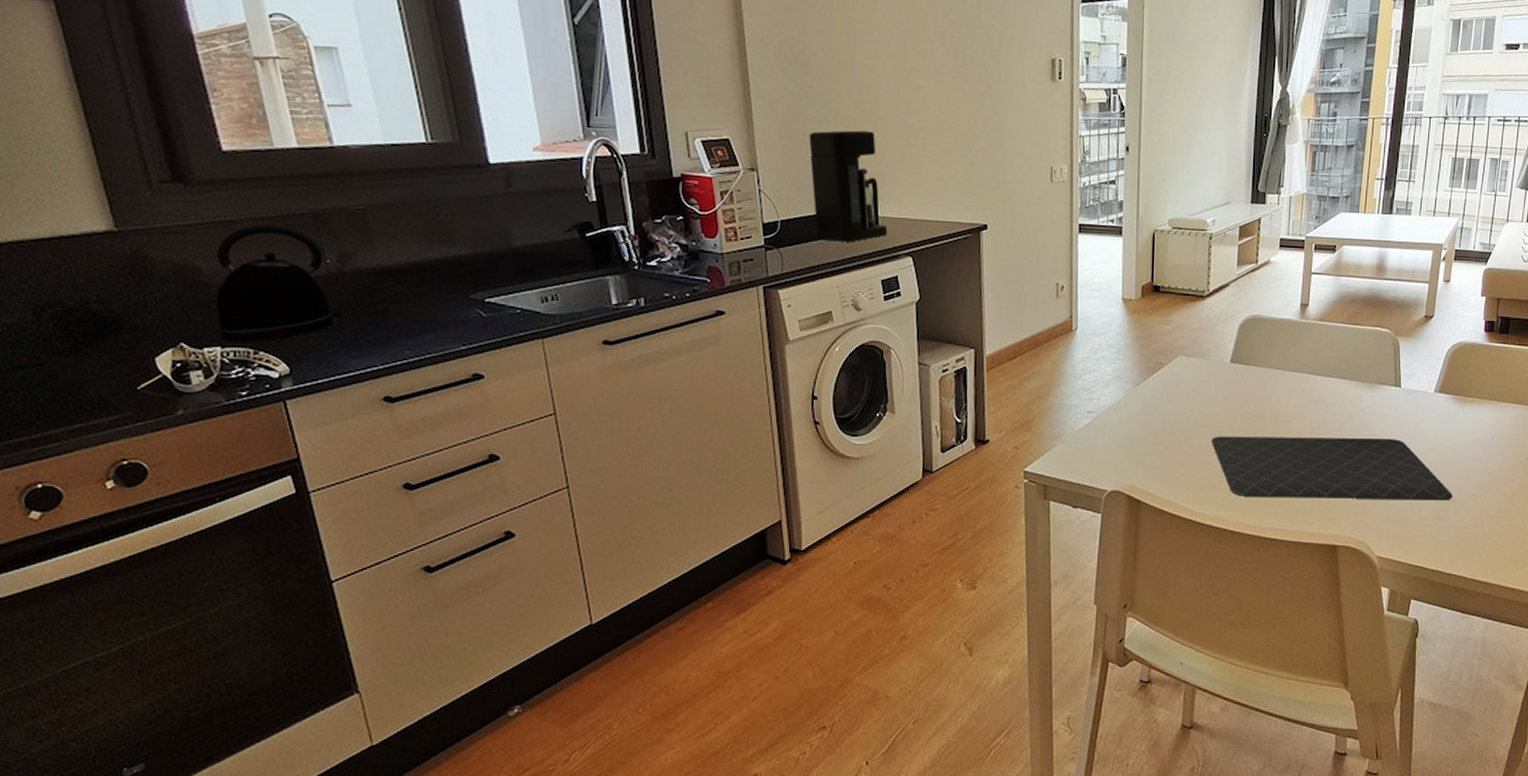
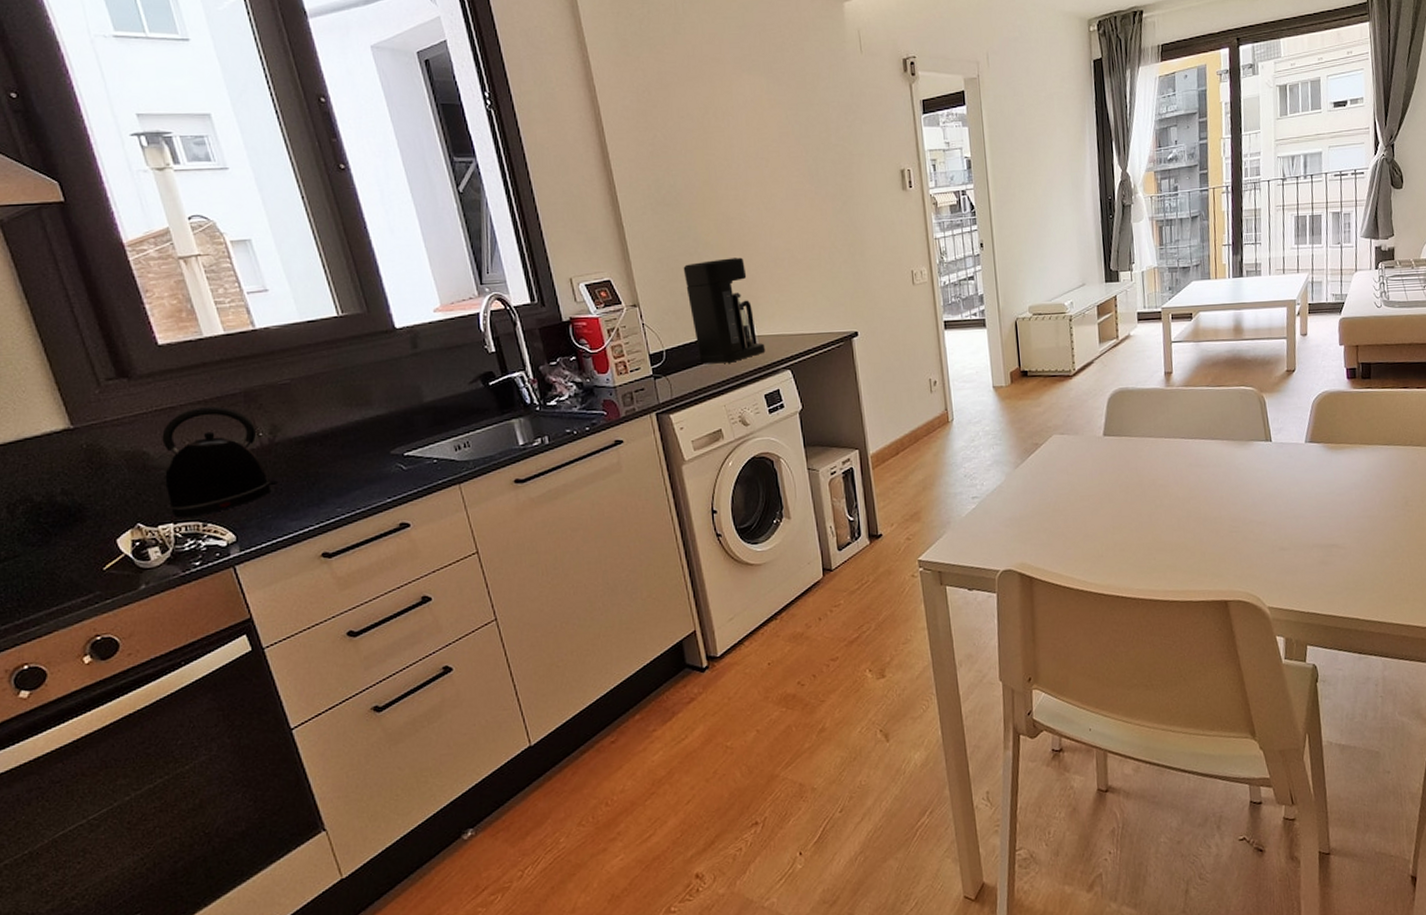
placemat: present [1211,436,1453,501] -> none [1093,492,1336,563]

